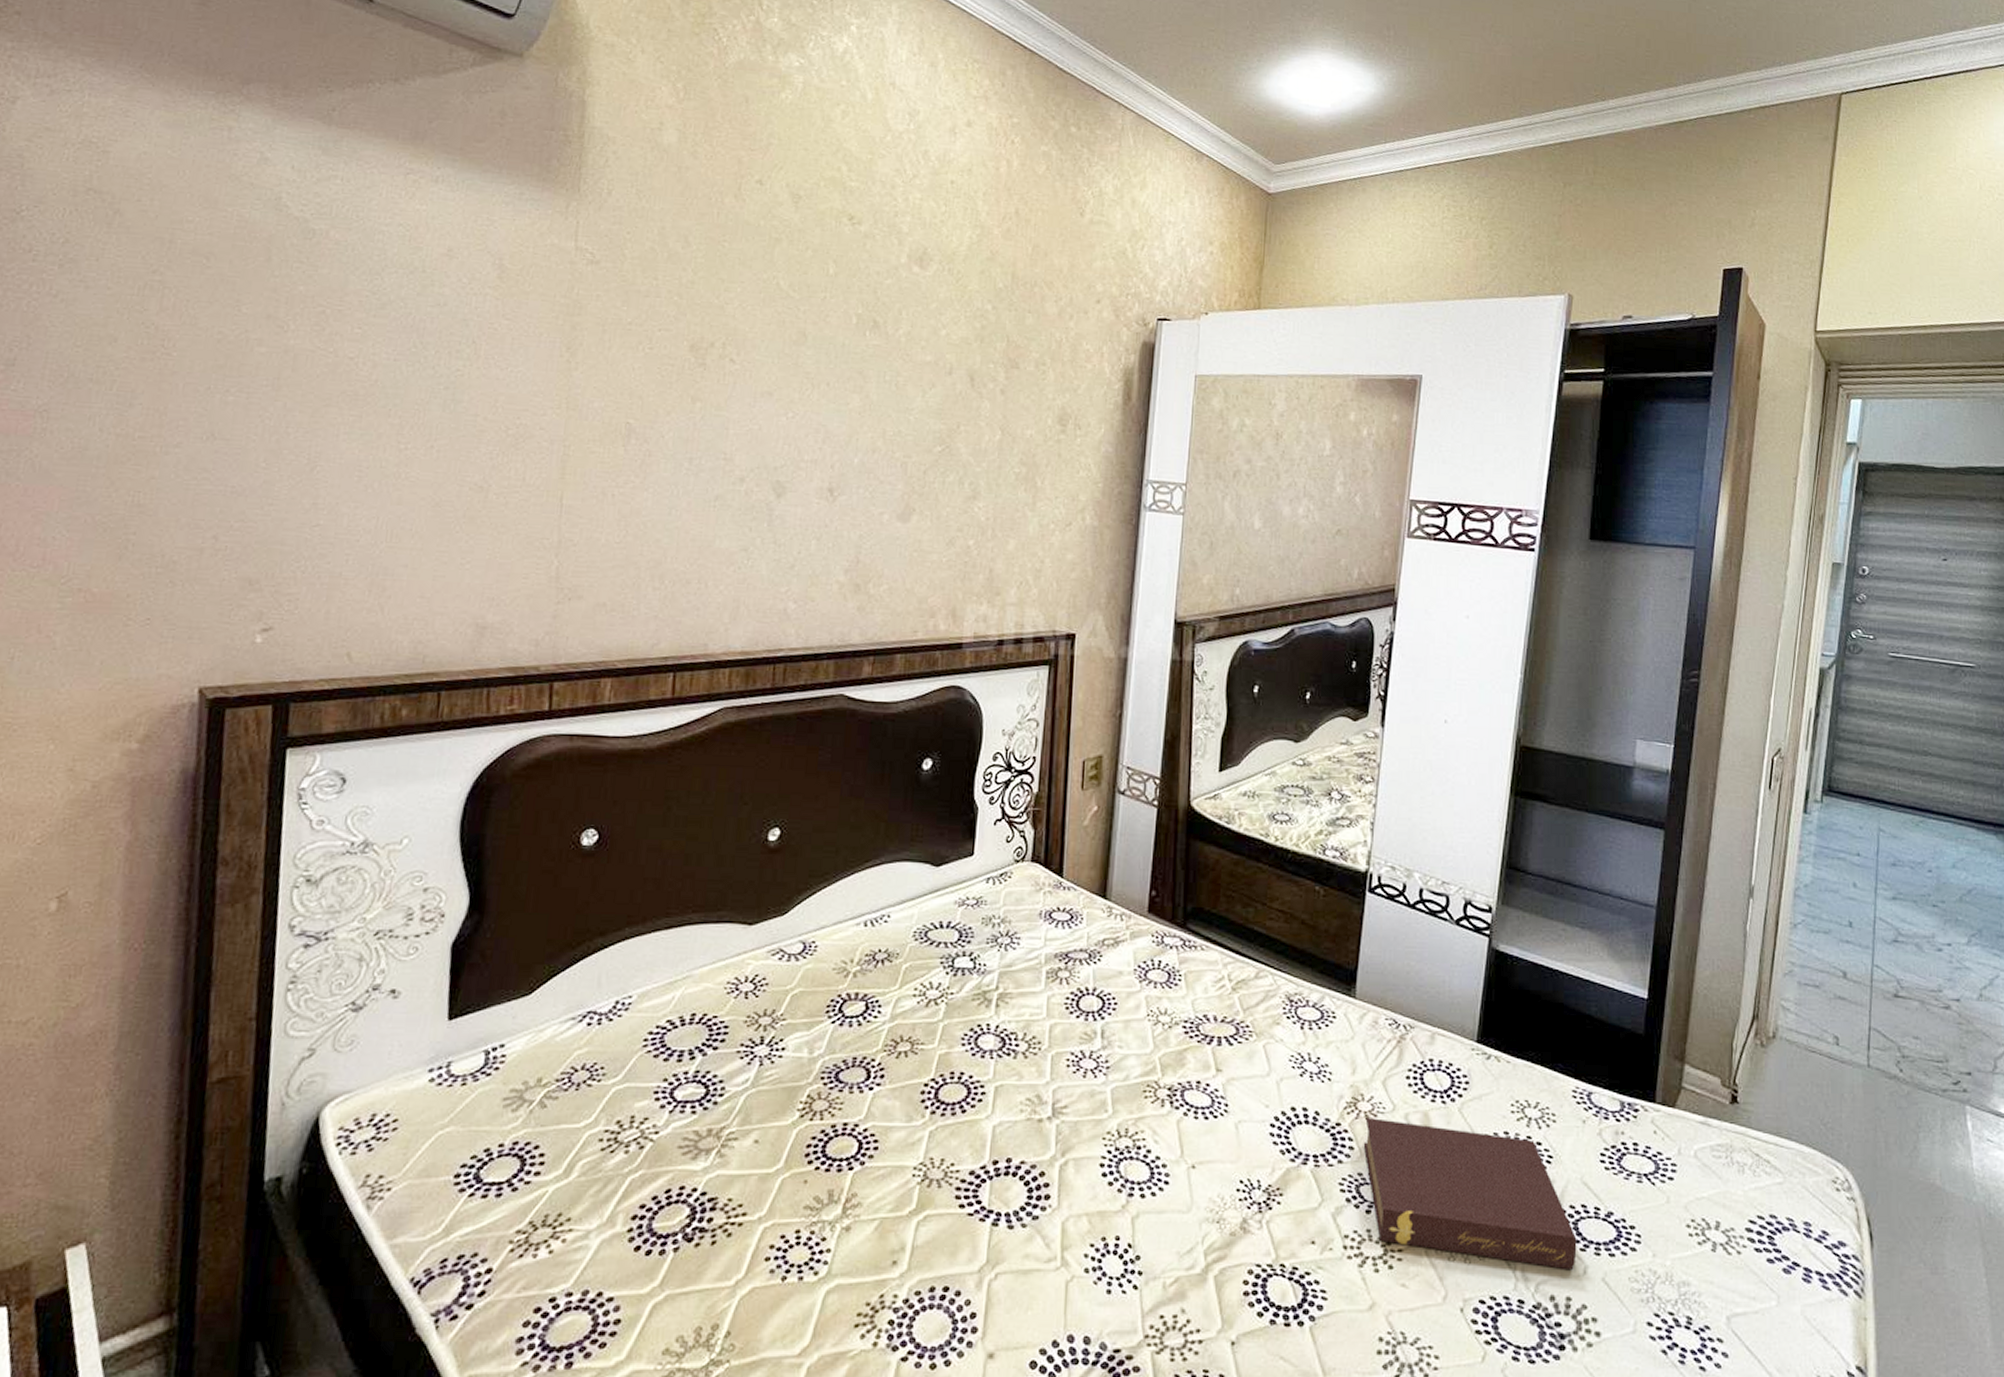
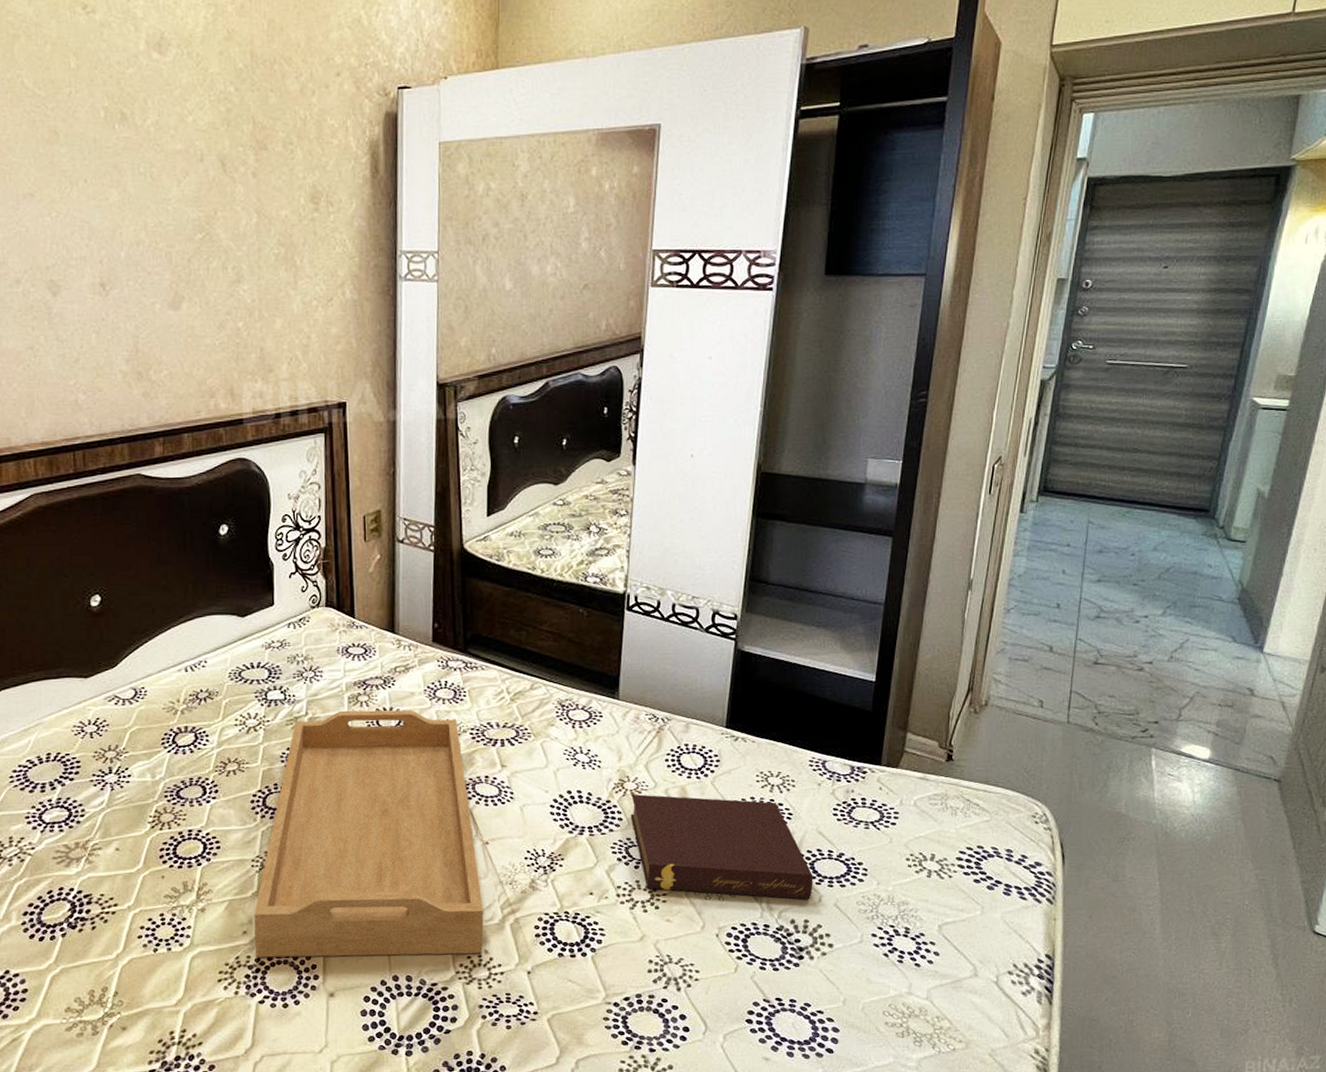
serving tray: none [904,987,1184,1313] -> present [254,709,484,958]

